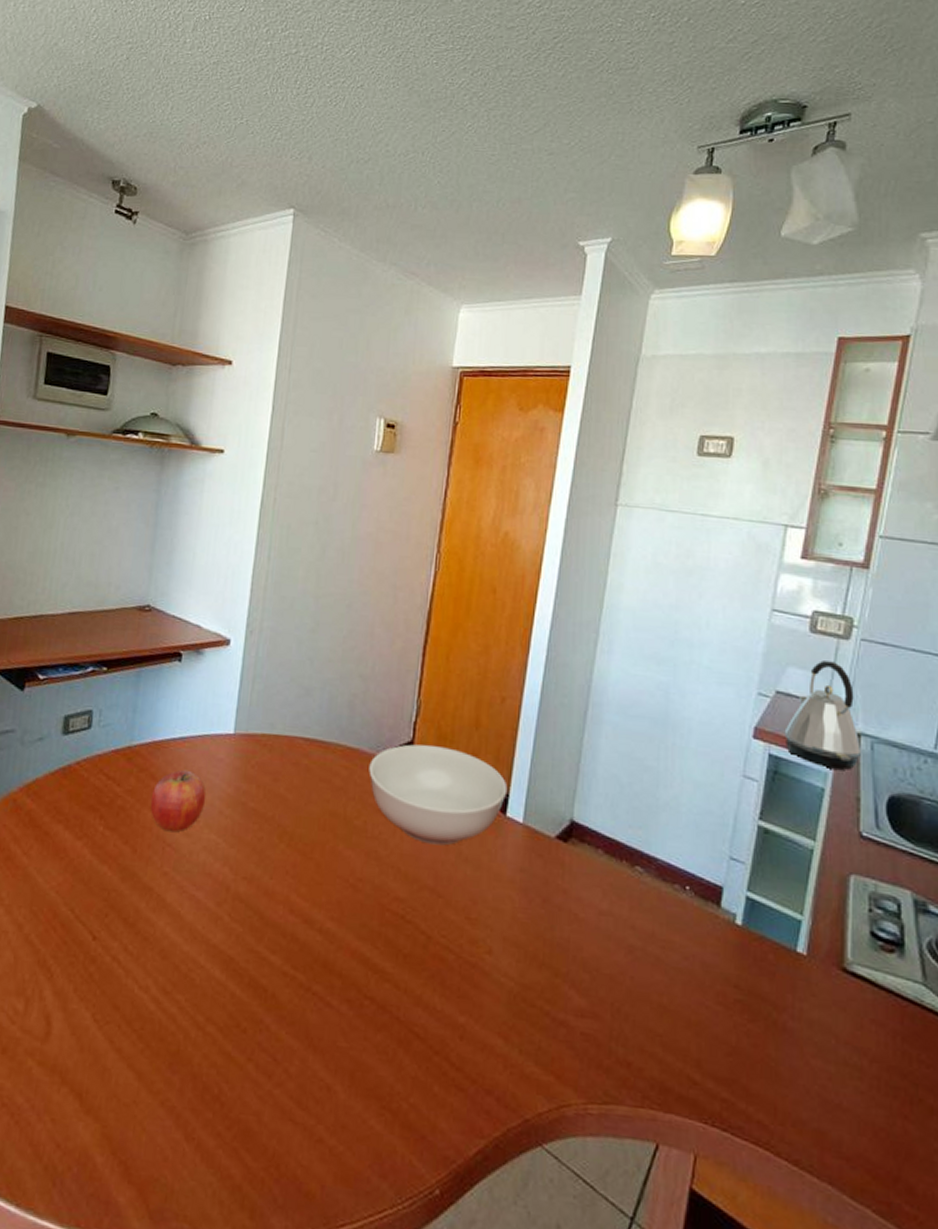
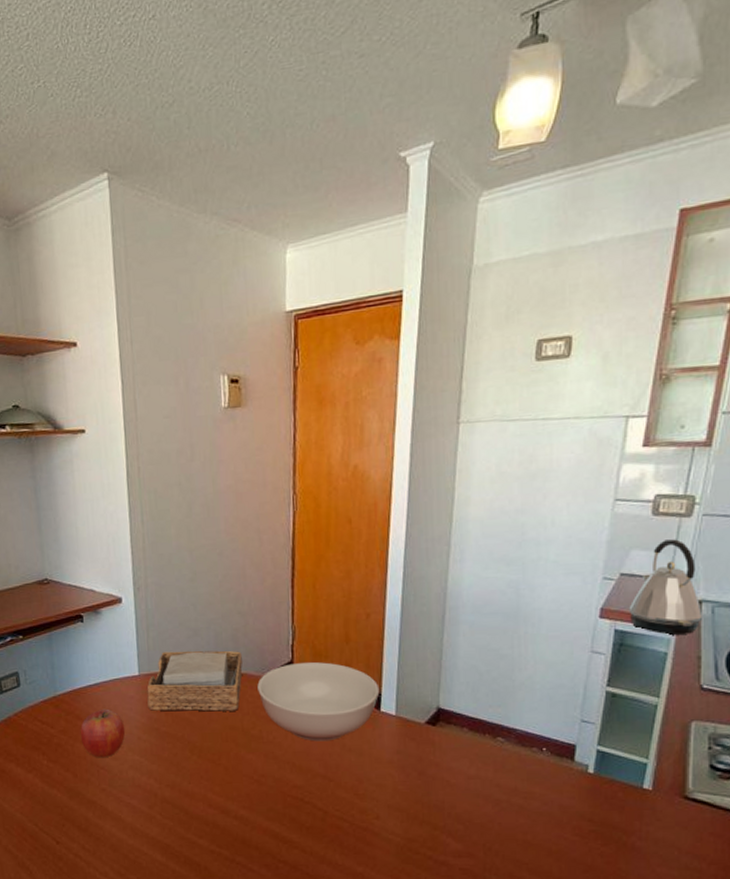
napkin holder: none [238,709,357,794] -> present [146,650,243,712]

